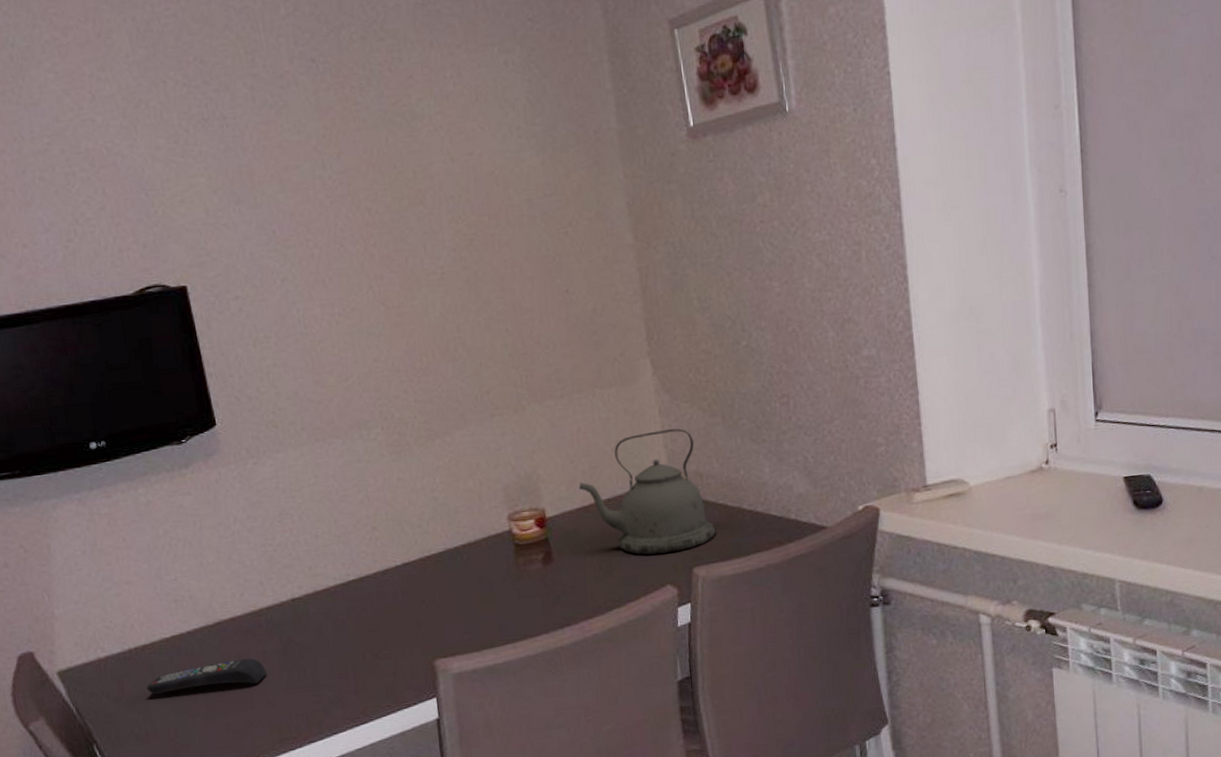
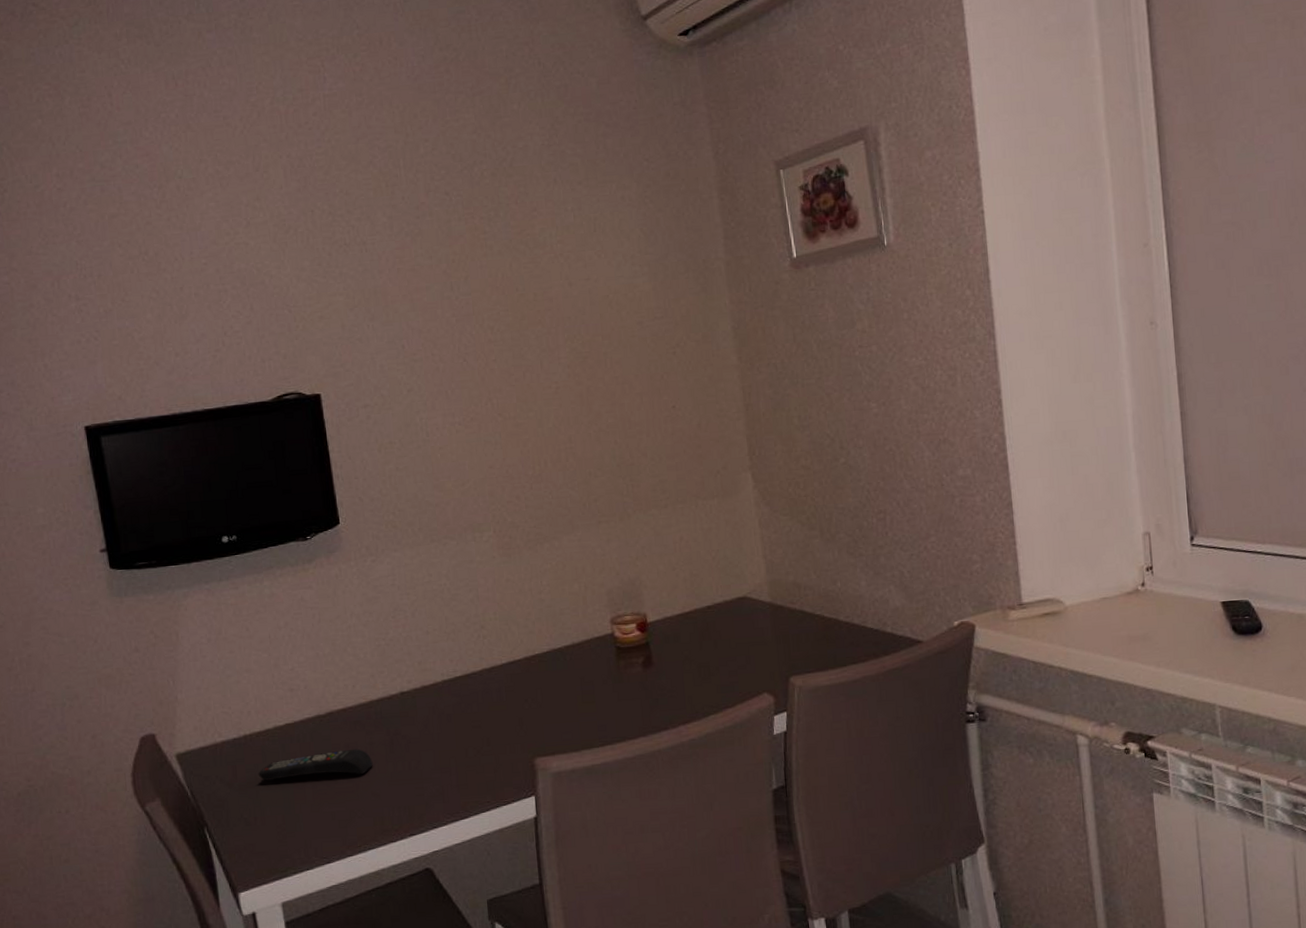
kettle: present [578,428,716,555] -> none [679,540,813,662]

